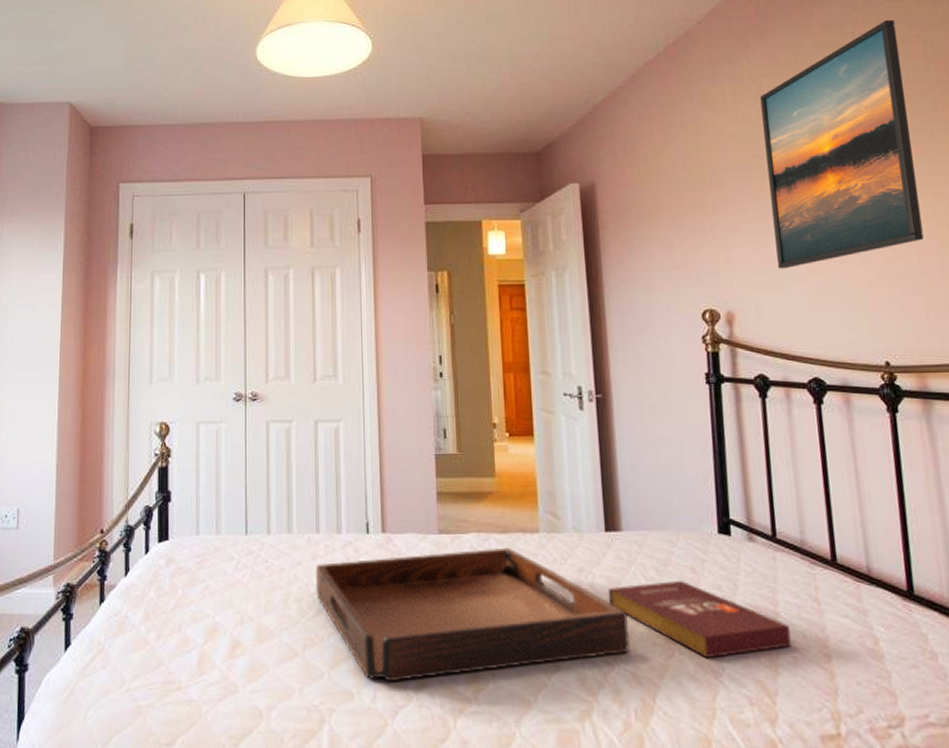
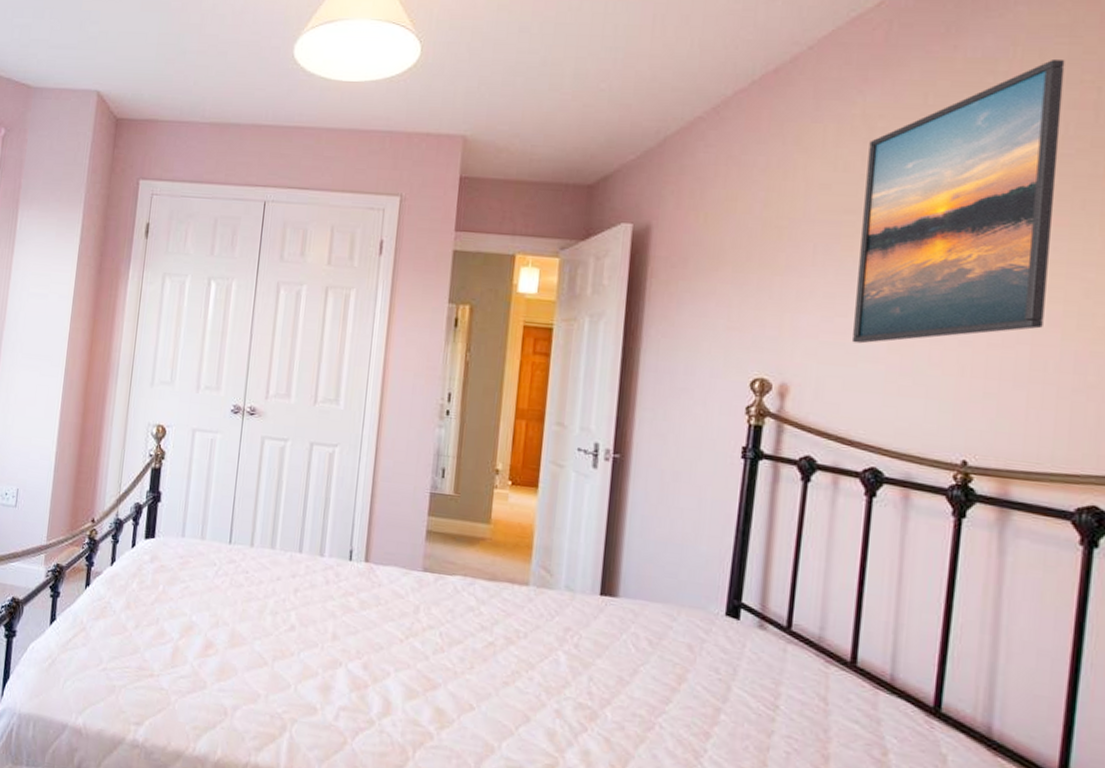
serving tray: present [315,547,631,682] -> none [291,582,611,718]
book: present [608,581,792,659] -> none [592,651,789,742]

